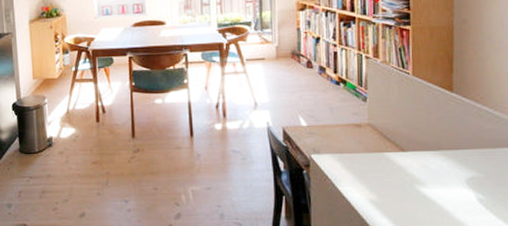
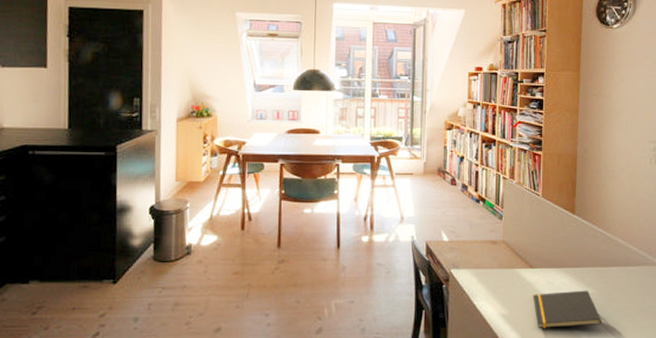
notepad: none [405,173,491,214] -> present [533,290,603,328]

